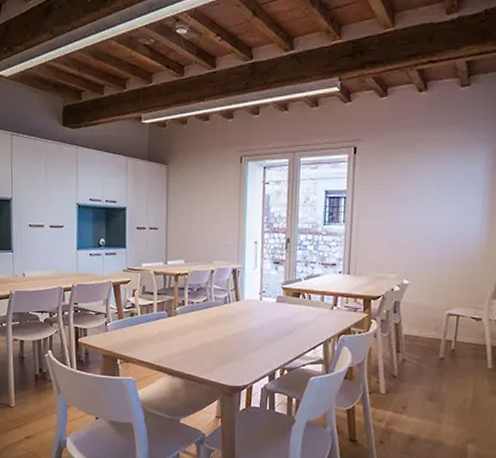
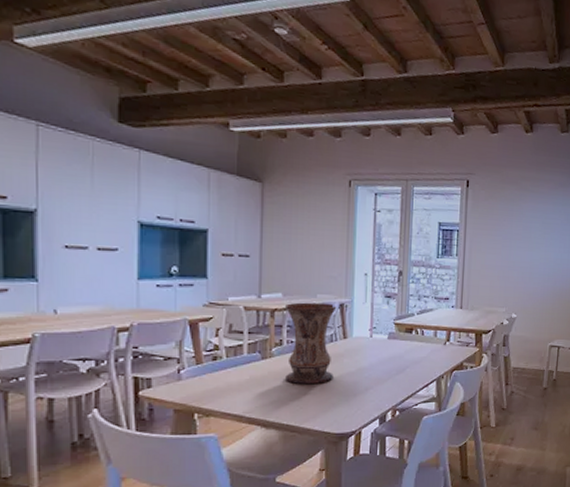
vase: none [187,268,230,341] -> present [285,302,337,385]

